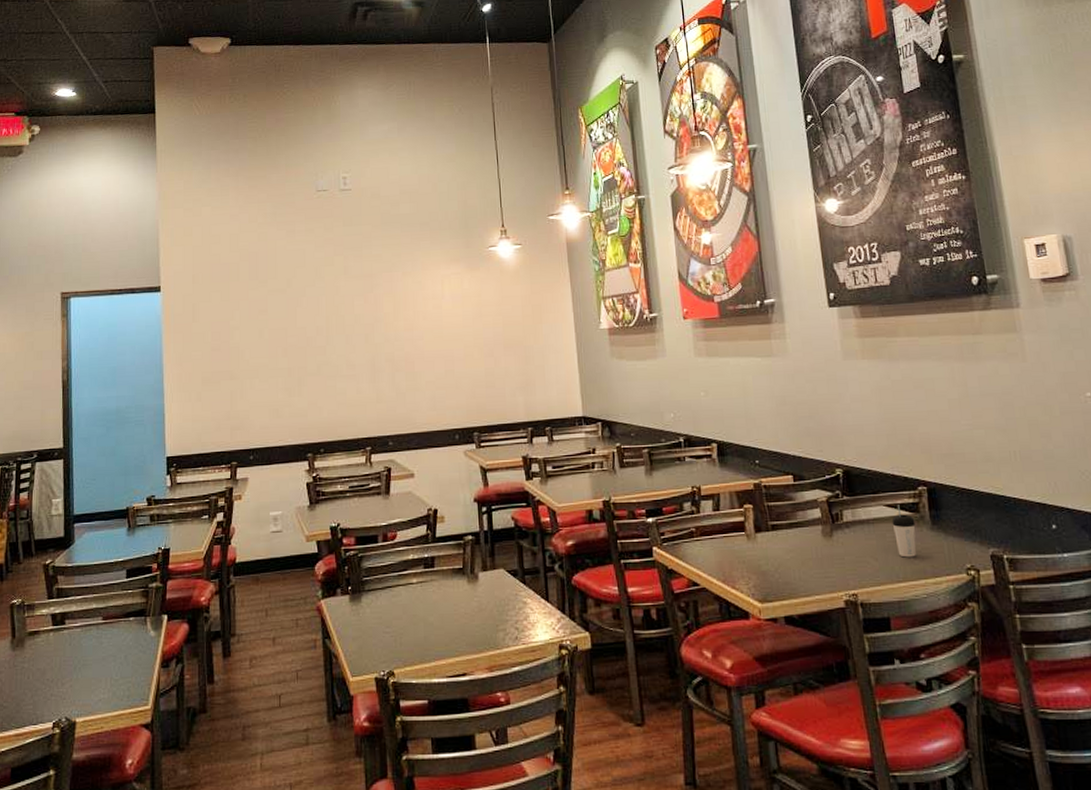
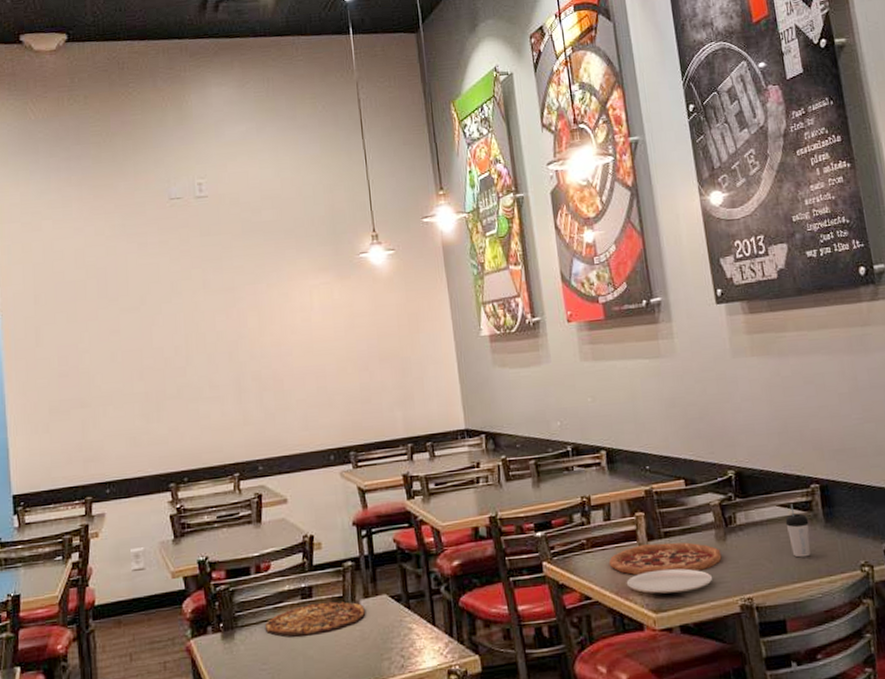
pizza: none [389,572,484,604] -> present [264,601,366,637]
pizza: none [716,535,828,566] -> present [608,542,722,576]
plate: none [733,560,819,585] -> present [626,568,713,594]

